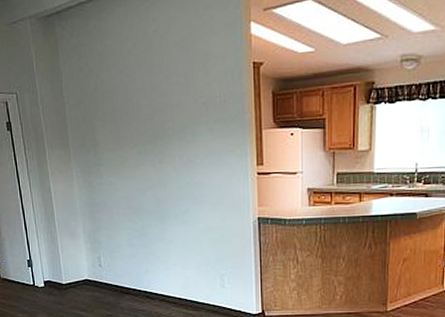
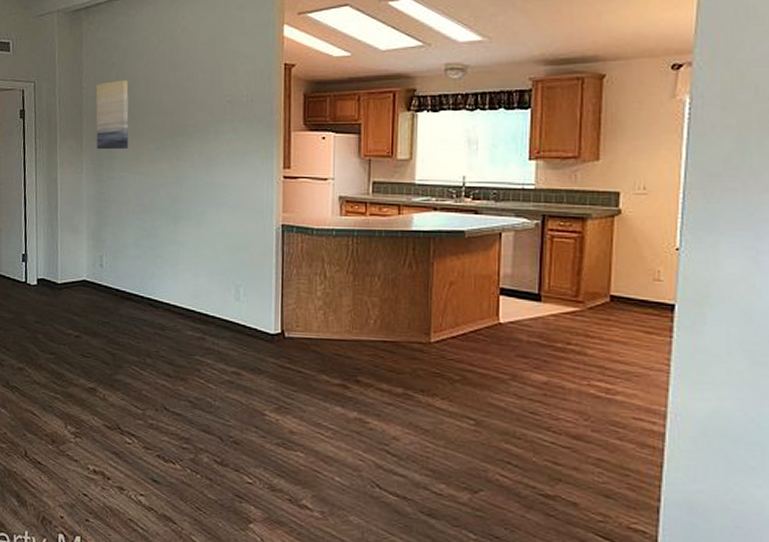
wall art: none [76,86,114,158] -> present [95,80,129,150]

